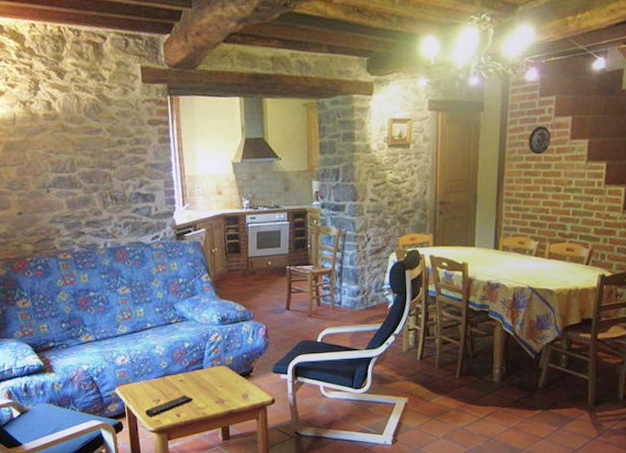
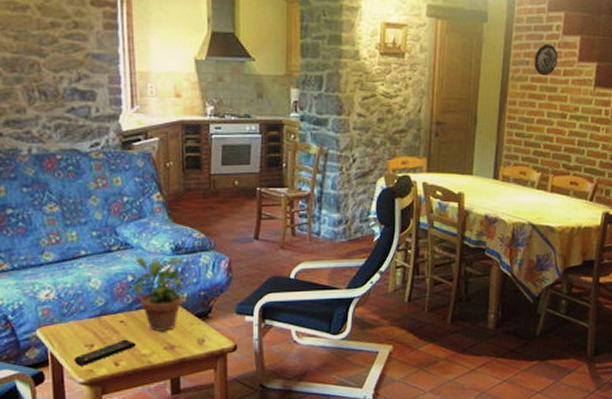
potted plant: none [186,327,231,388] -> present [129,257,186,331]

